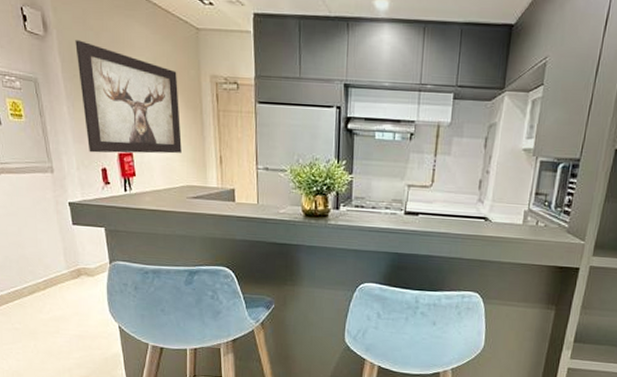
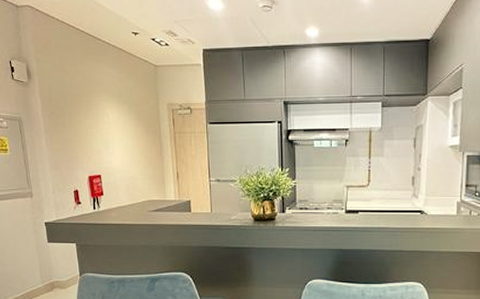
wall art: present [75,40,182,154] -> none [53,83,143,177]

